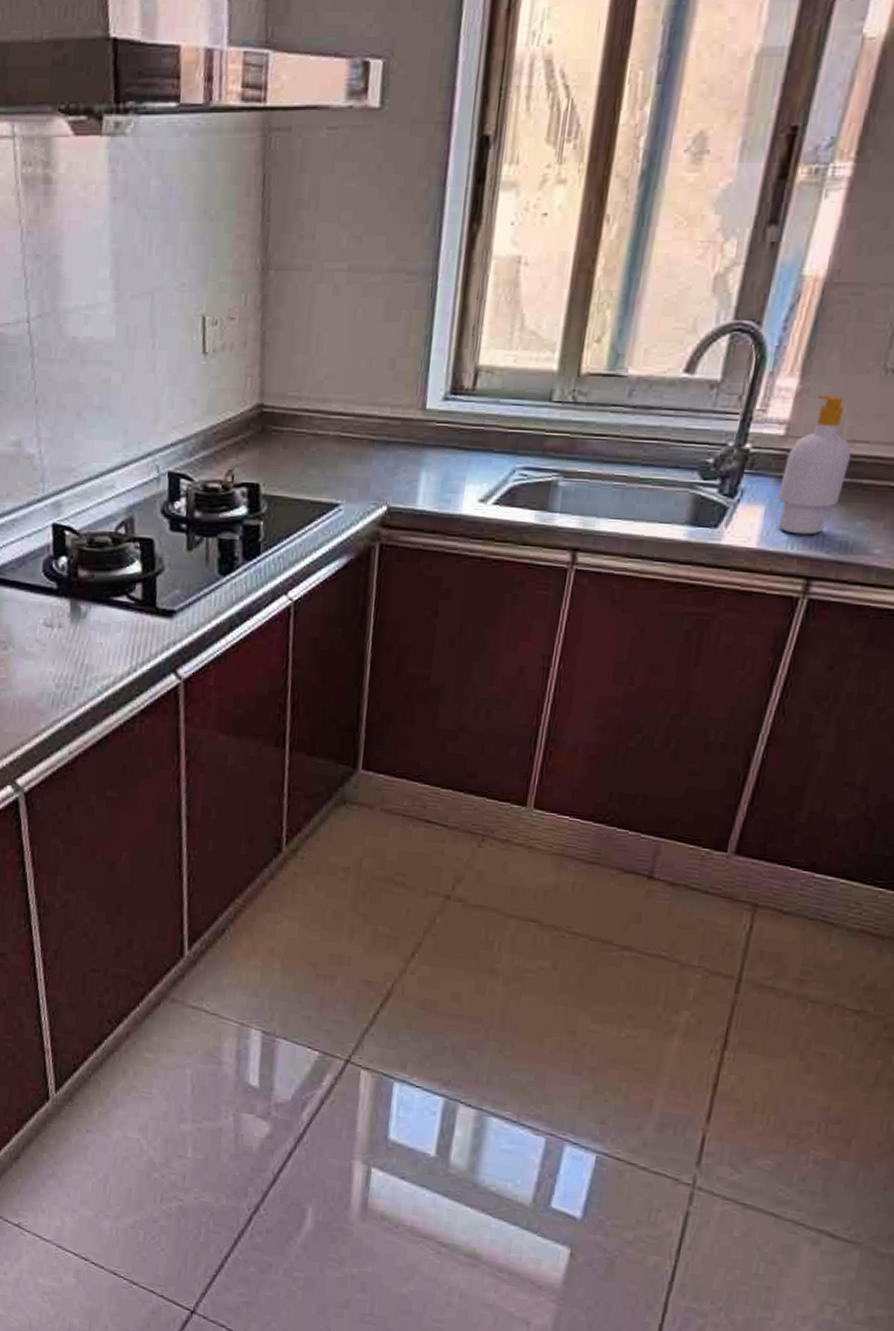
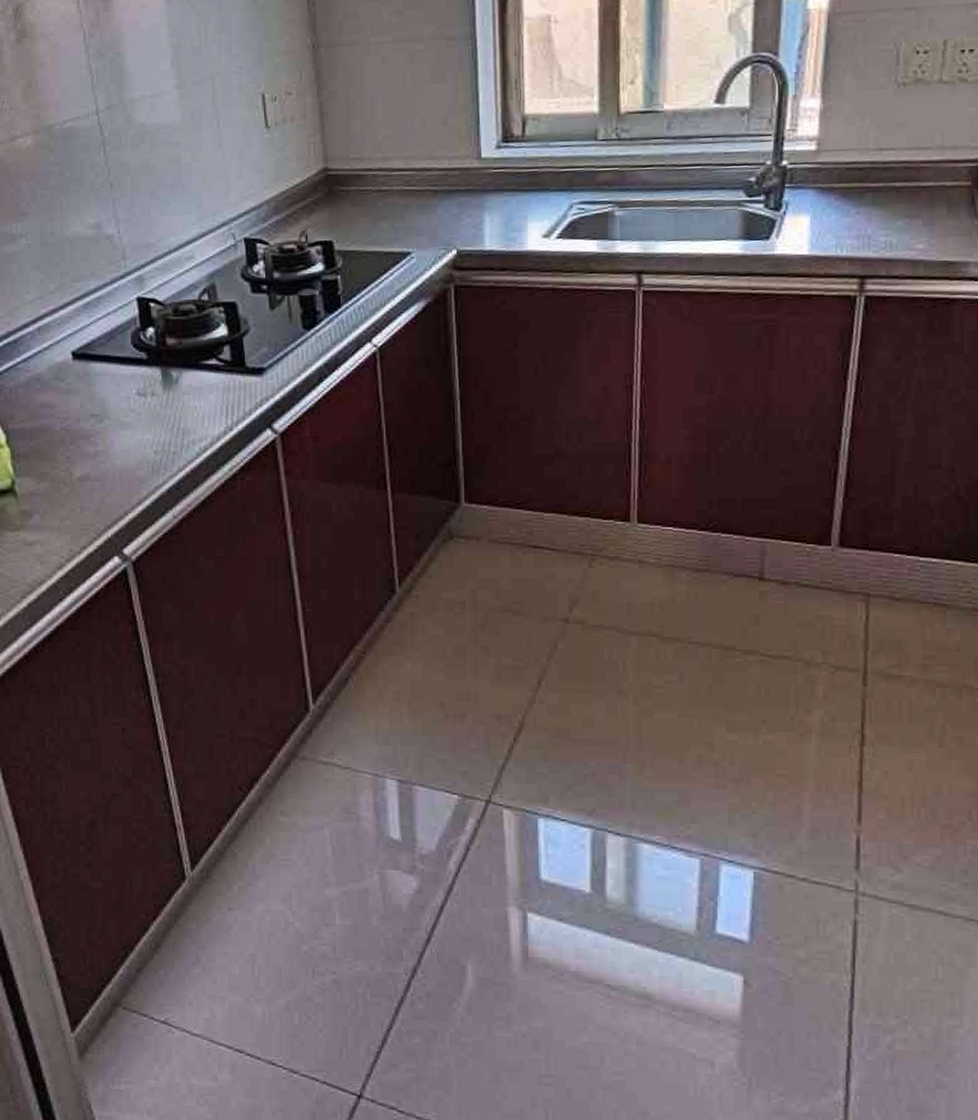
soap bottle: present [777,394,851,535] -> none [819,110,880,238]

